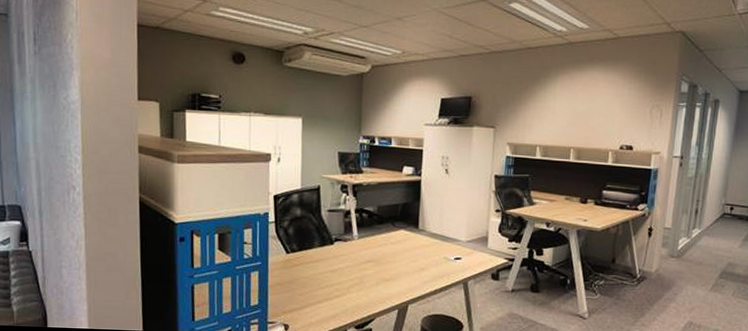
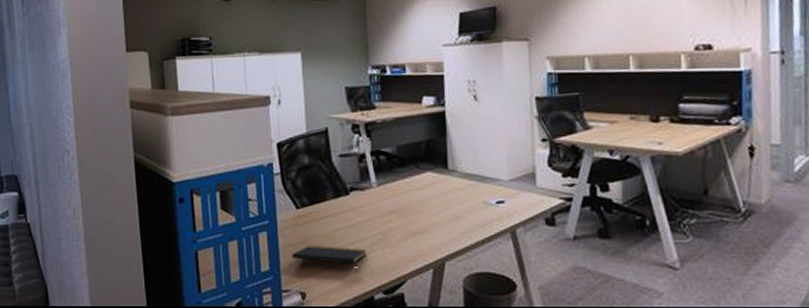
notepad: none [278,284,345,310] -> present [291,244,367,272]

